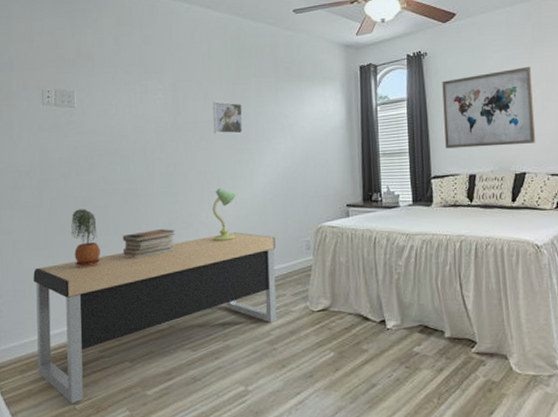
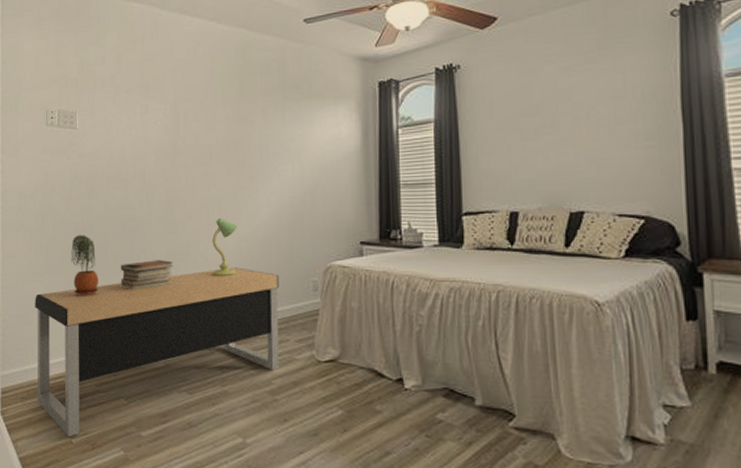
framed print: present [212,101,243,135] -> none [214,122,246,159]
wall art: present [442,66,536,149] -> none [478,79,599,180]

